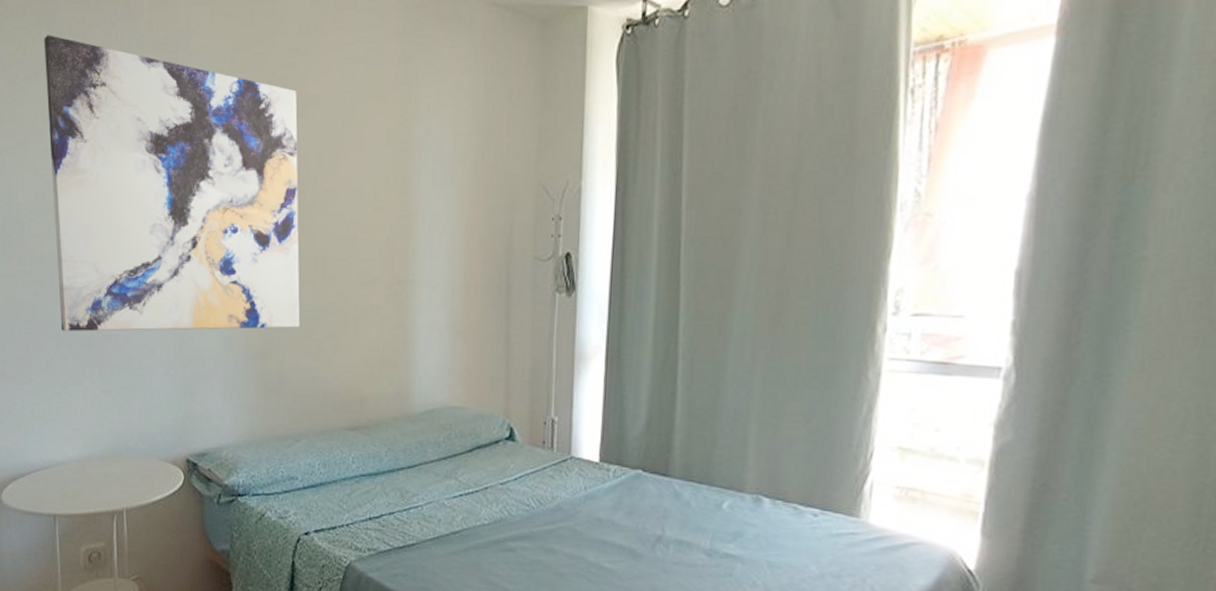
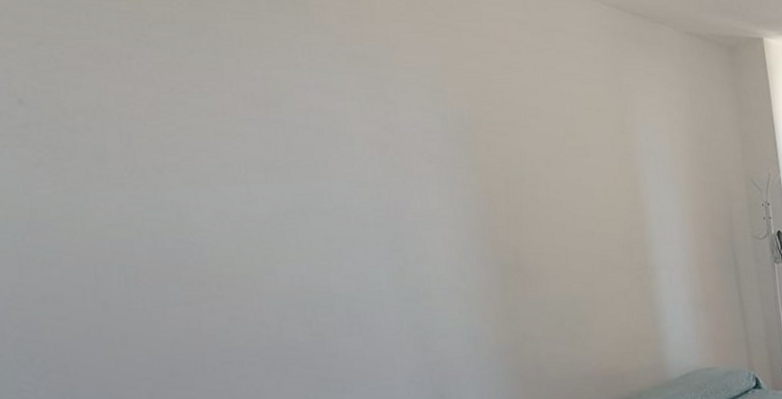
wall art: present [44,35,300,332] -> none [205,45,551,355]

